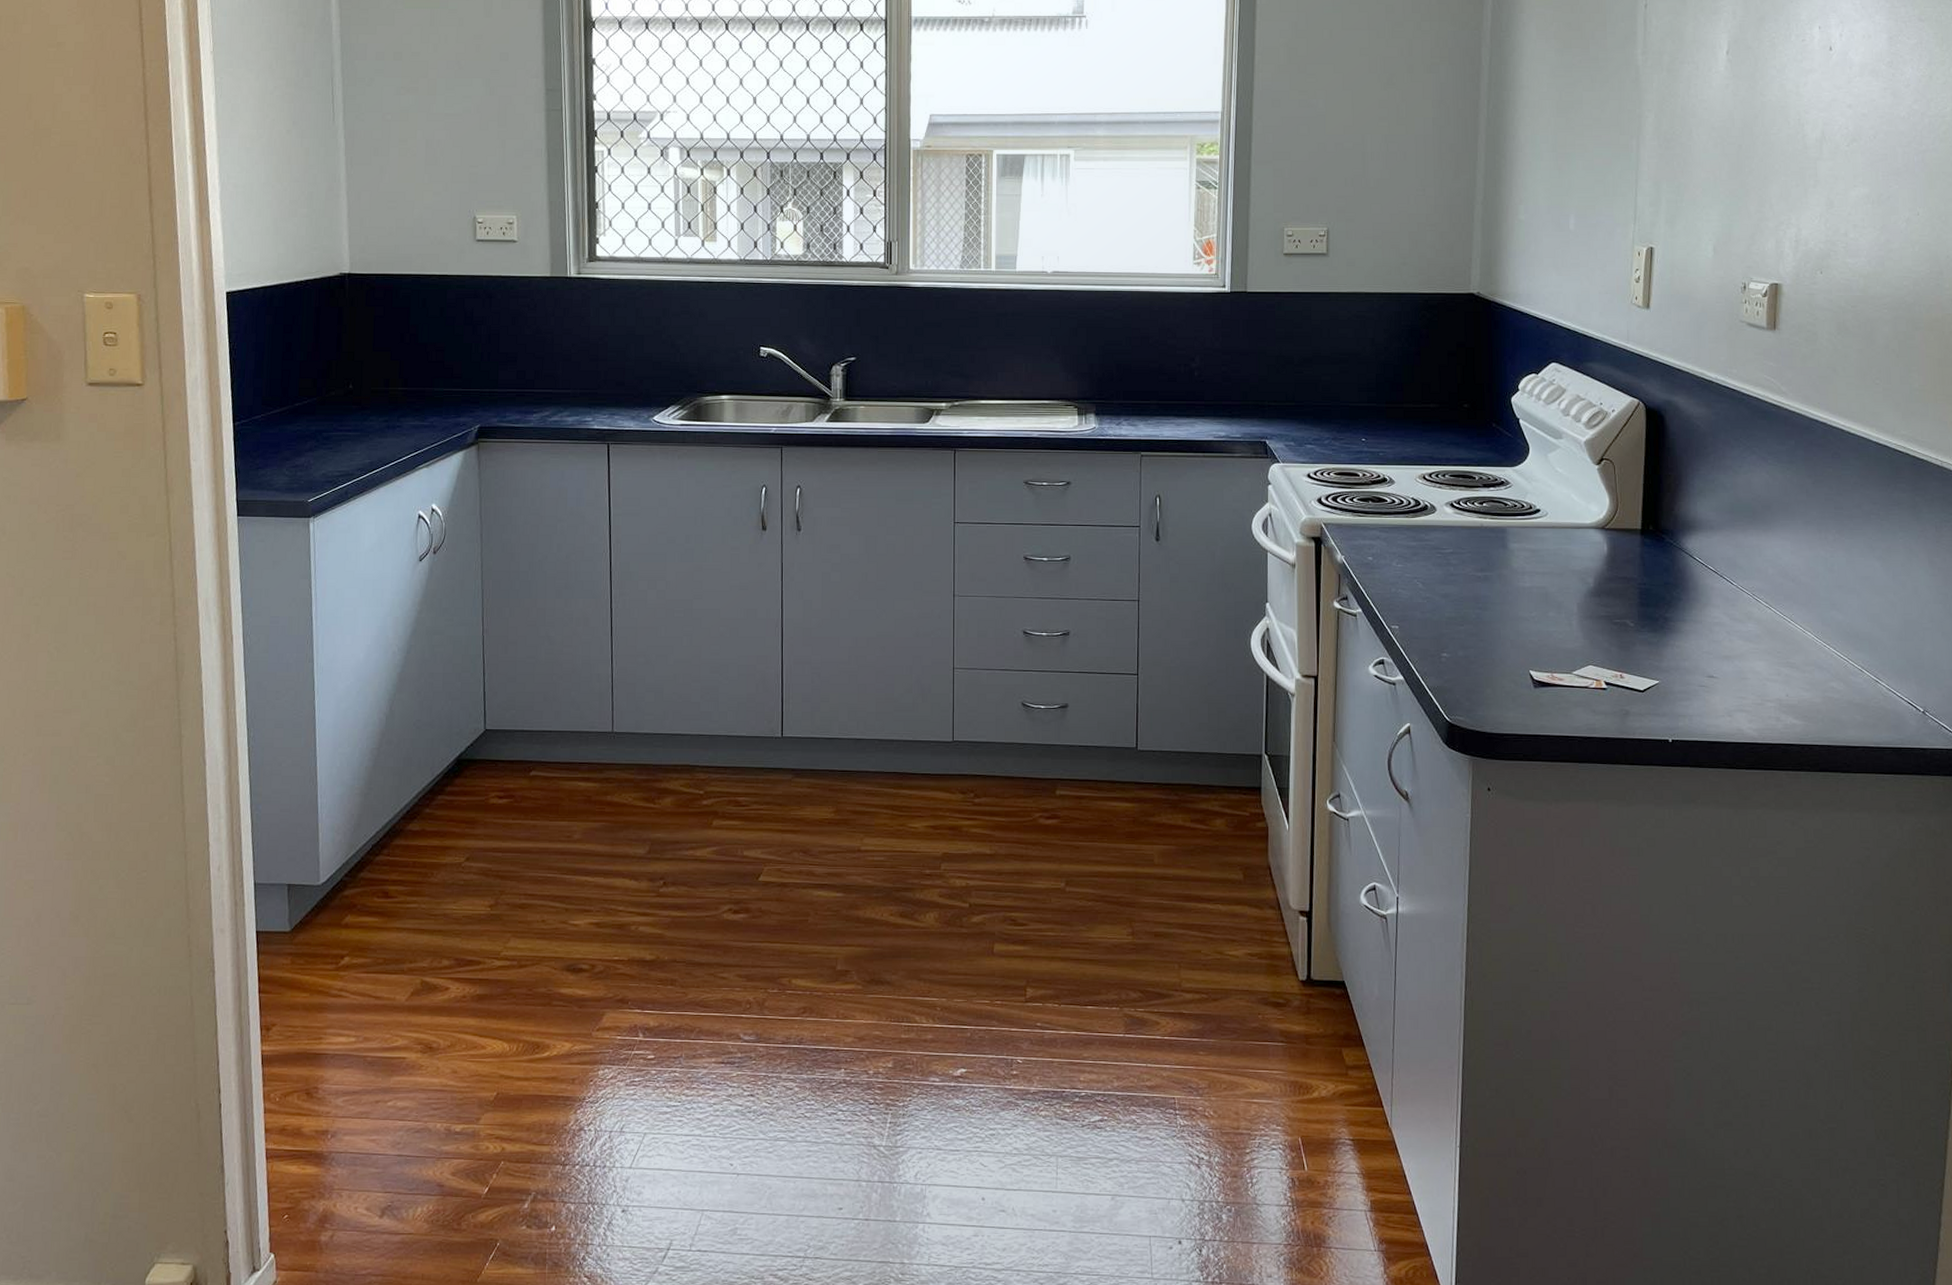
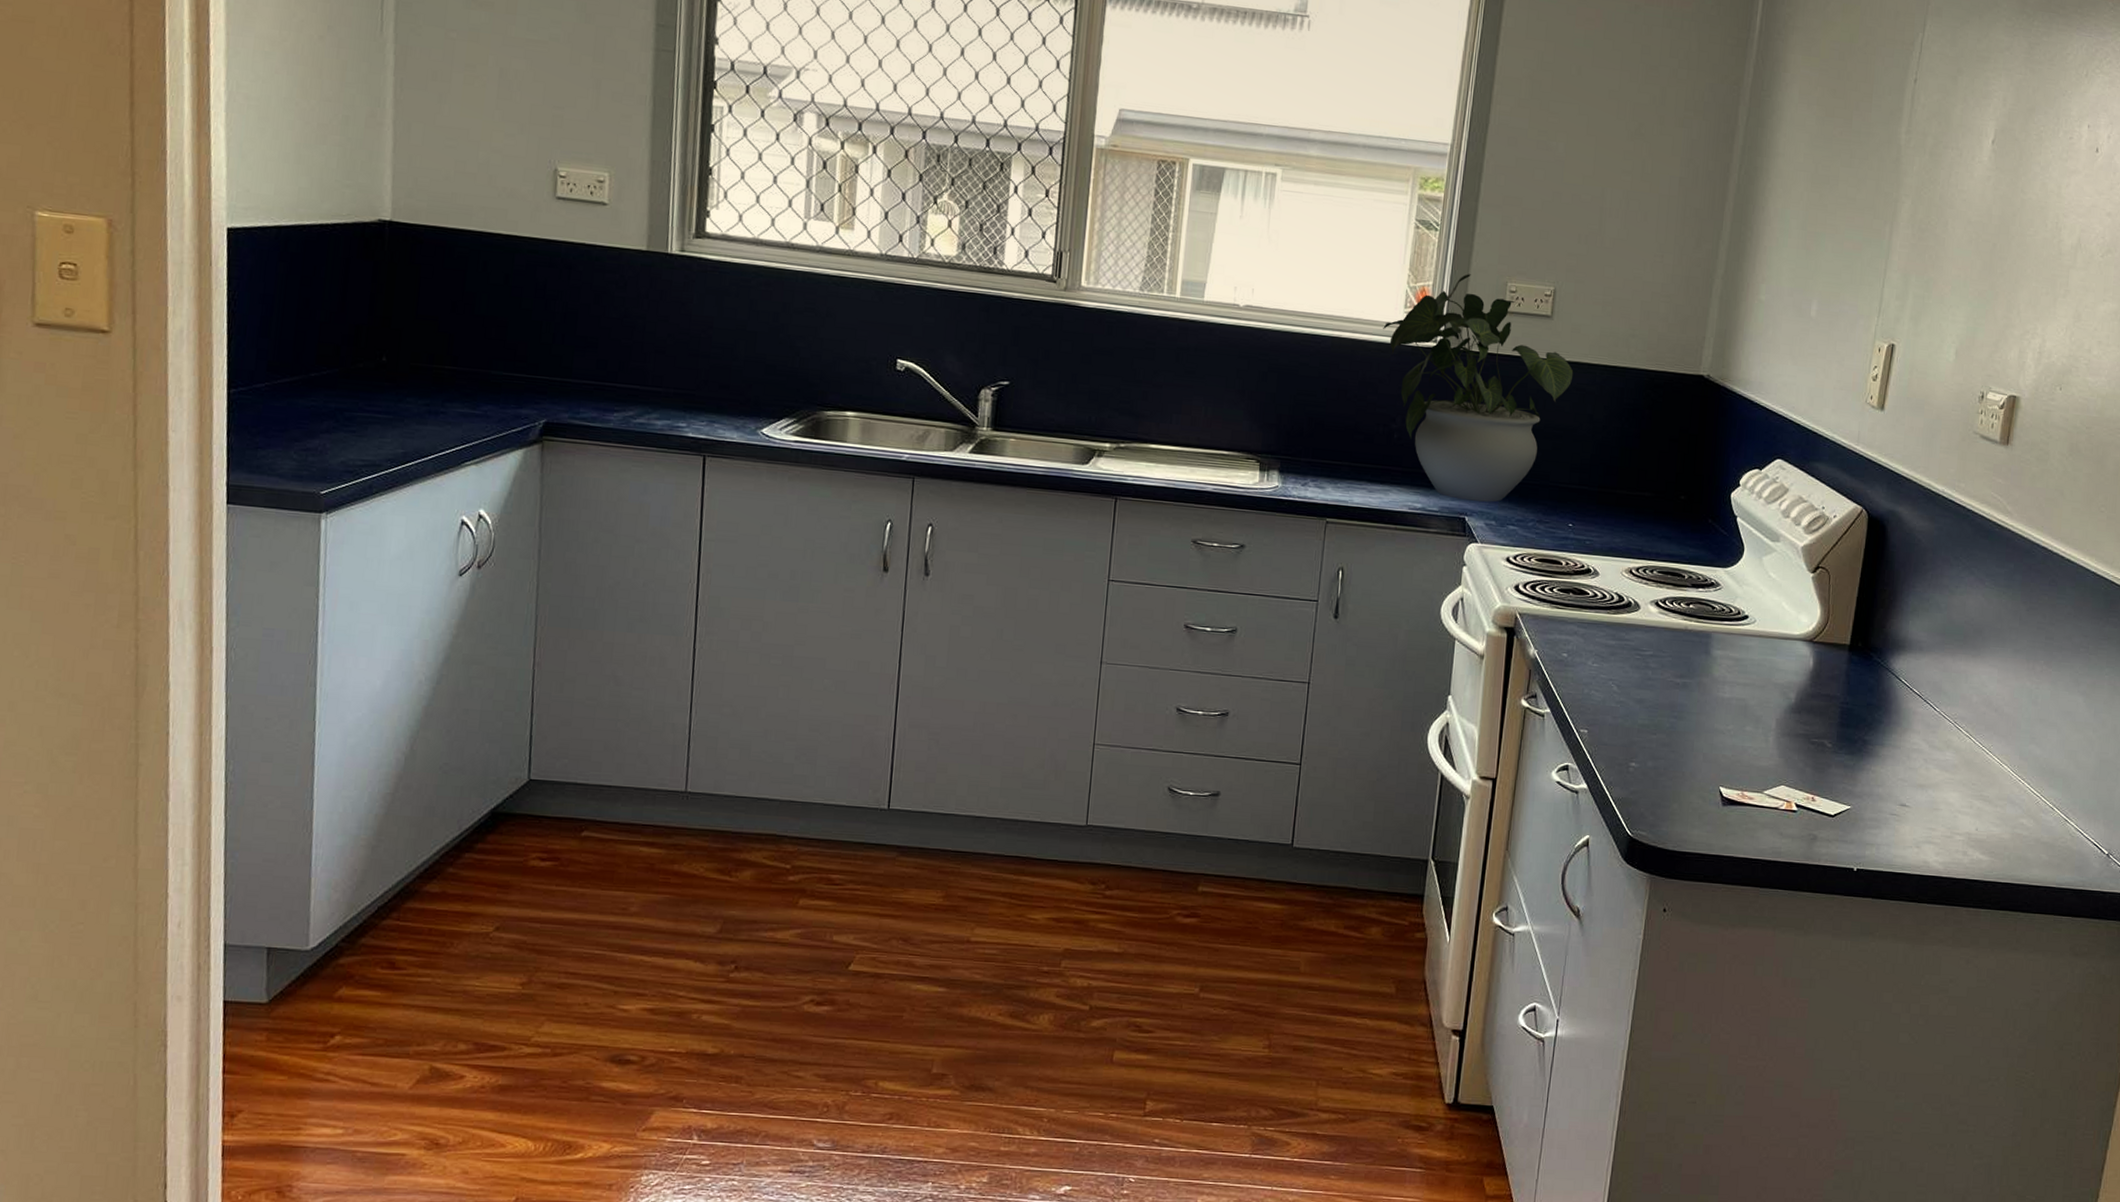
potted plant: none [1176,224,1353,425] -> present [1383,274,1574,503]

